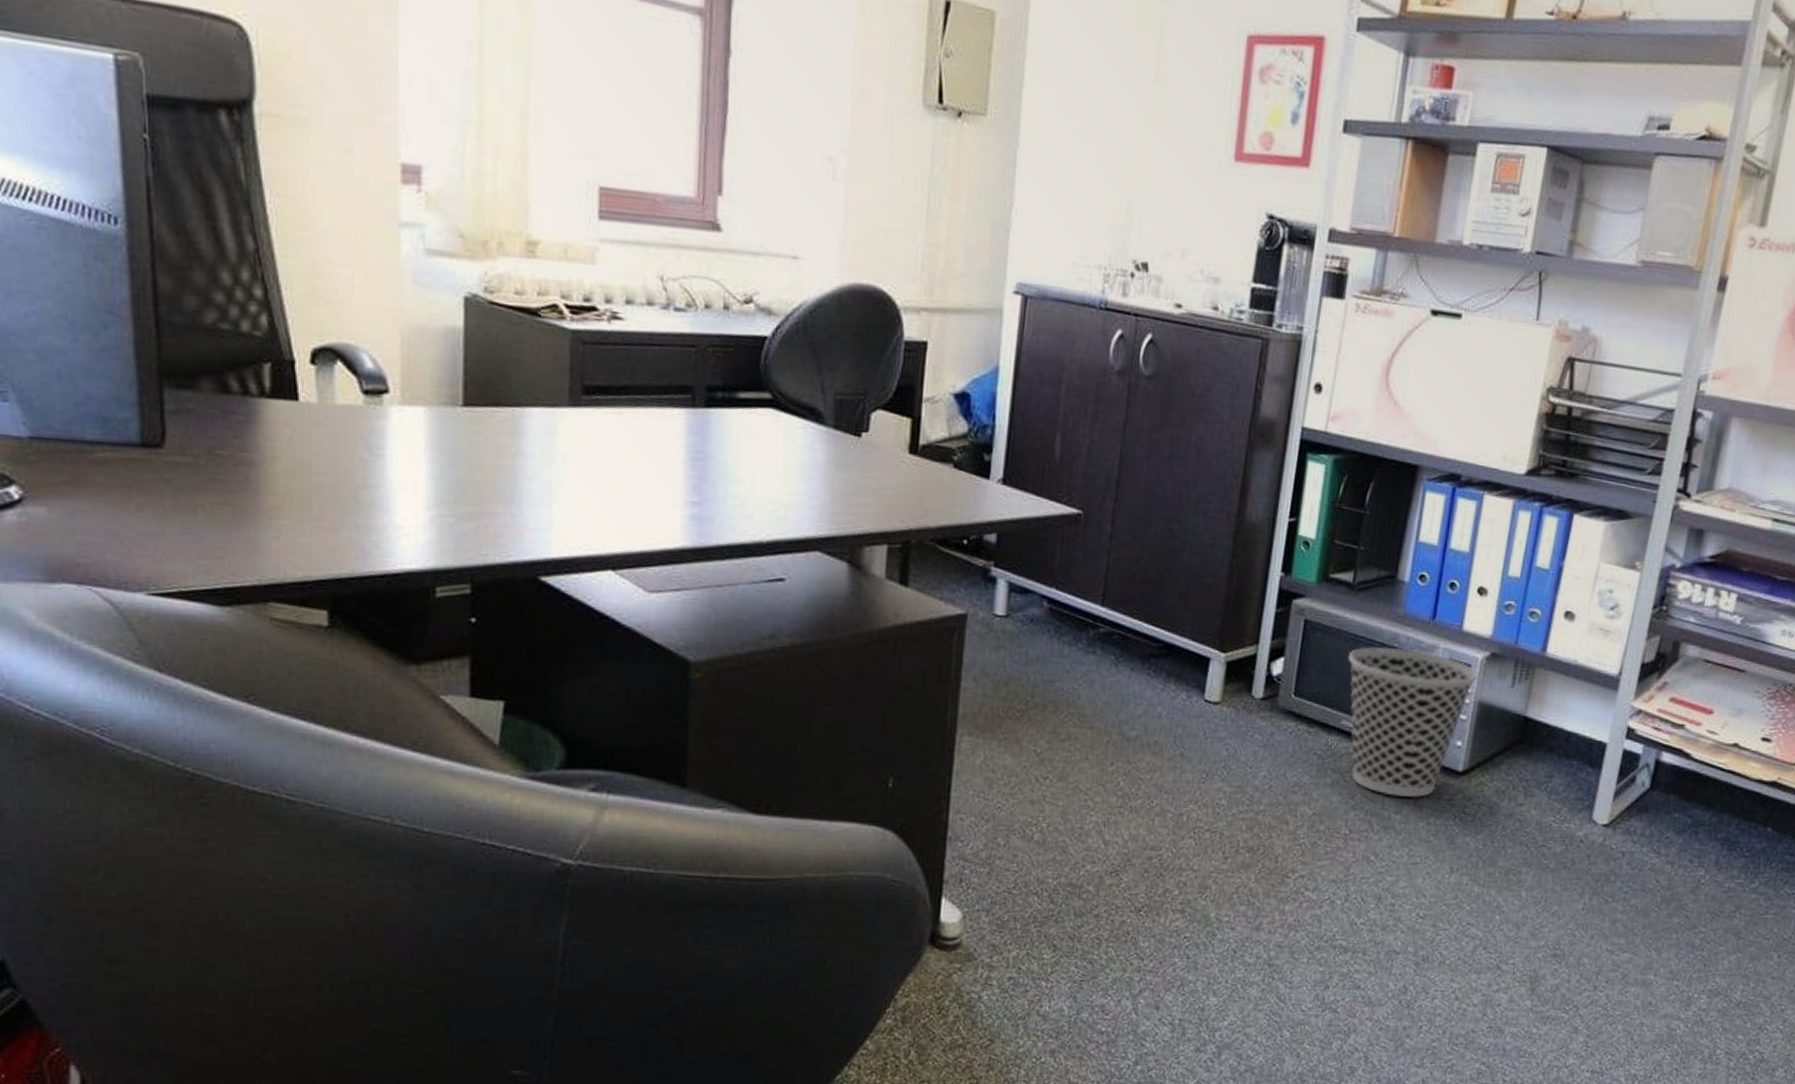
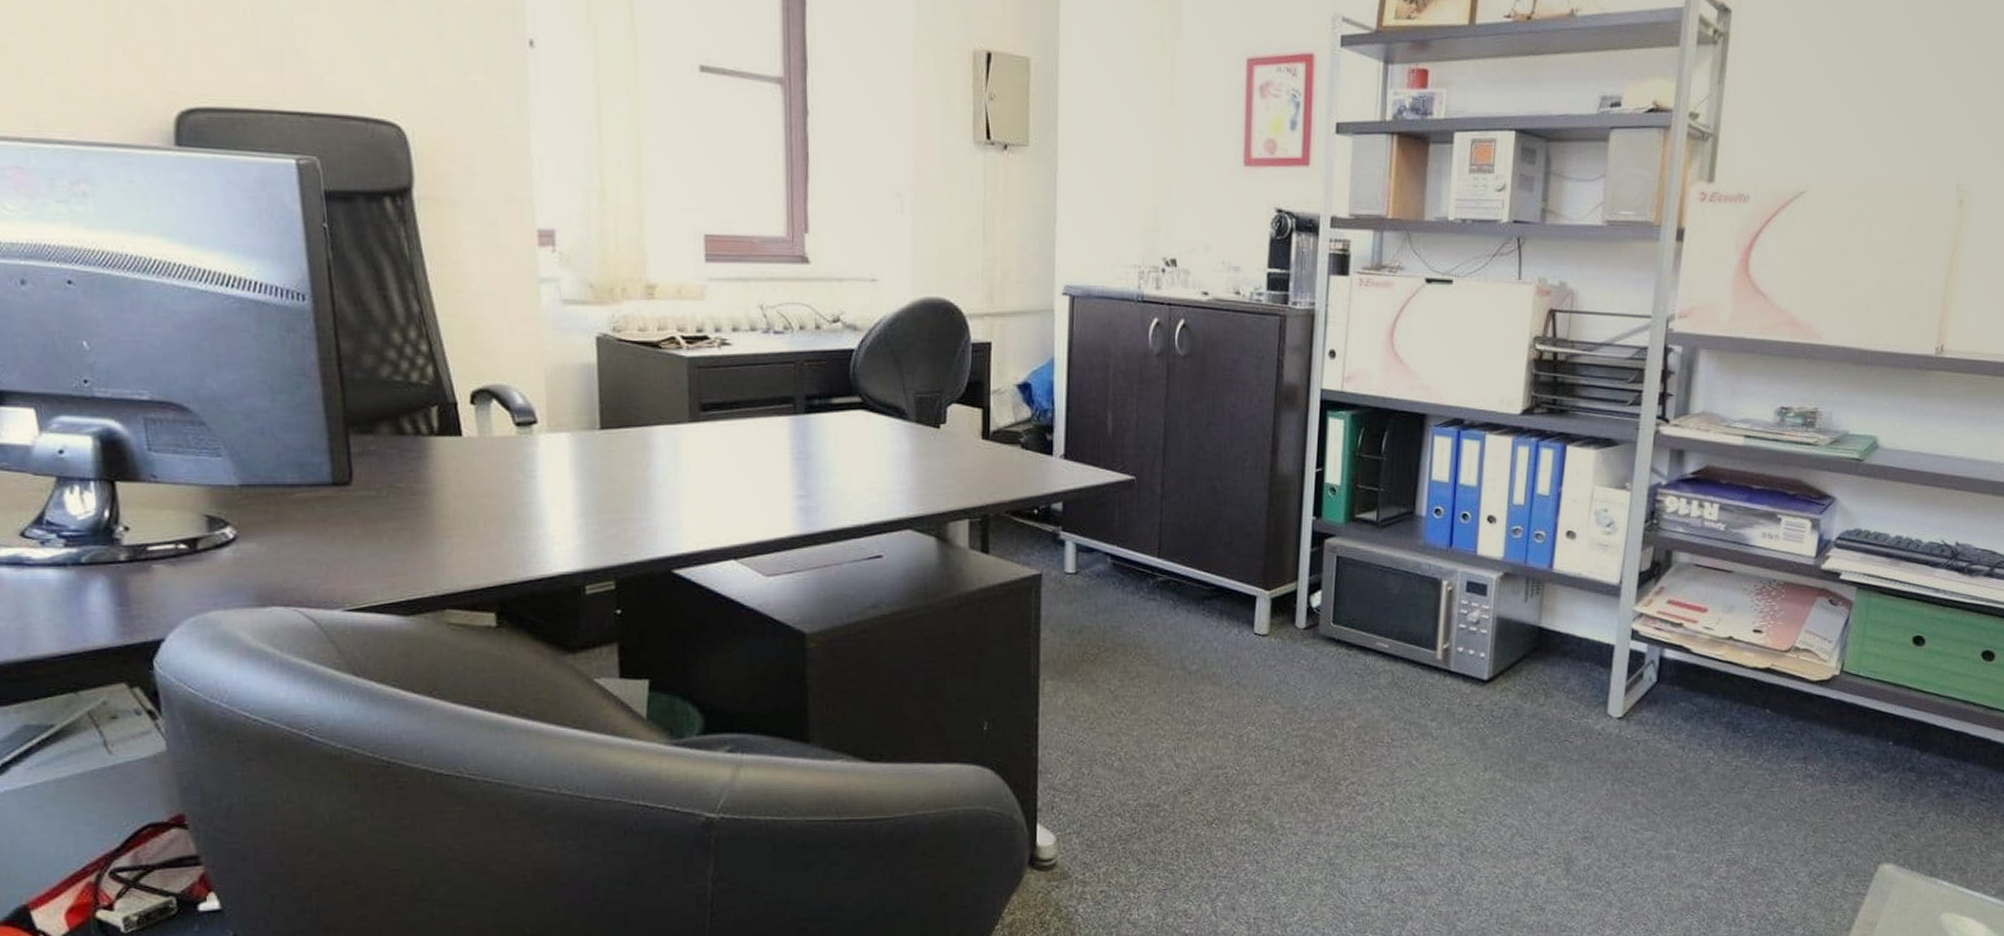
wastebasket: present [1348,646,1478,798] -> none [1377,574,1494,706]

